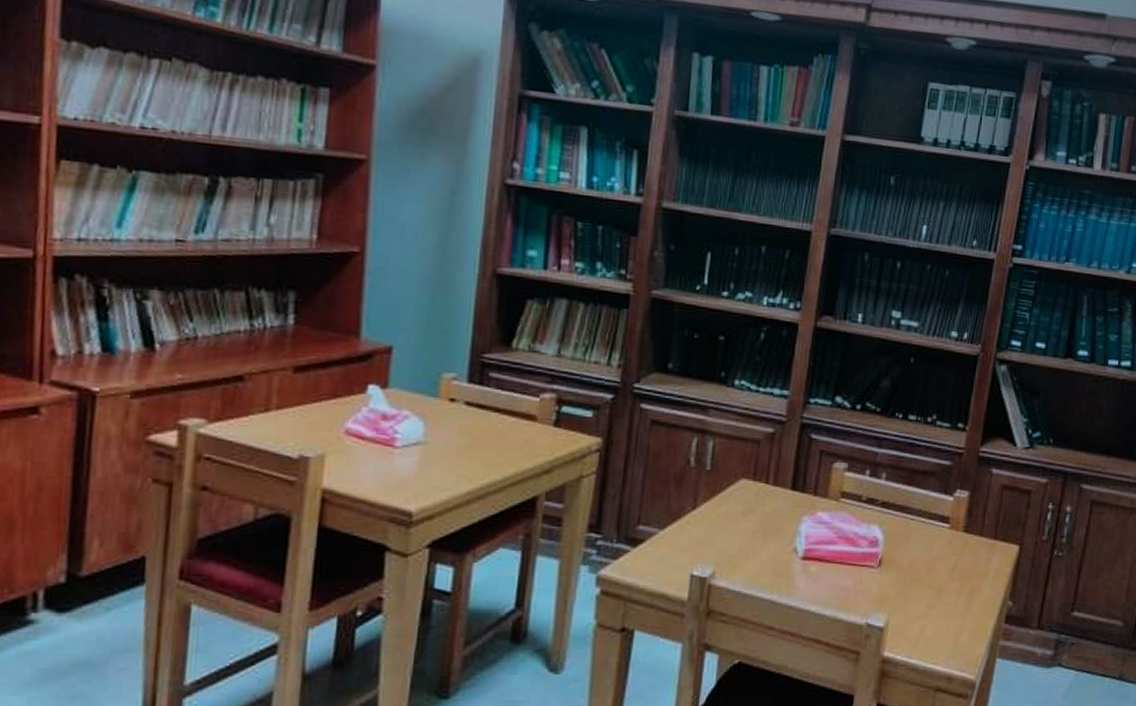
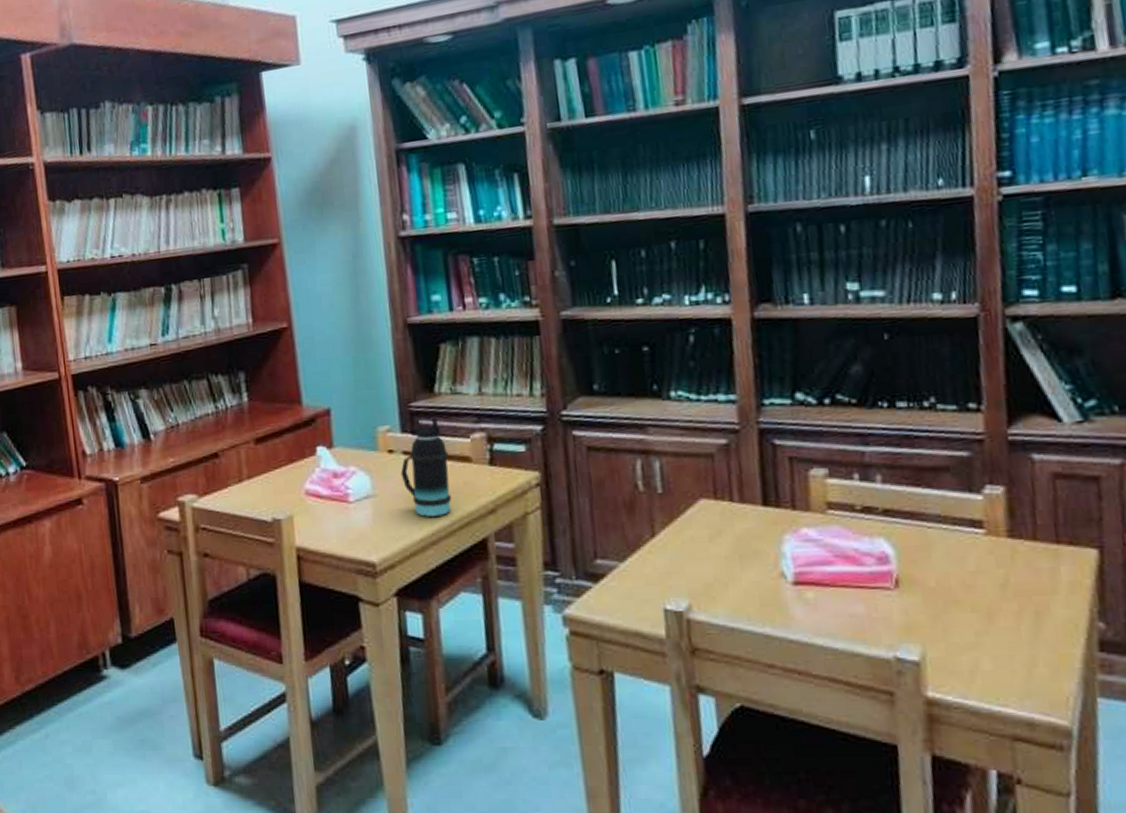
bottle: none [458,371,514,471] -> present [400,416,452,517]

